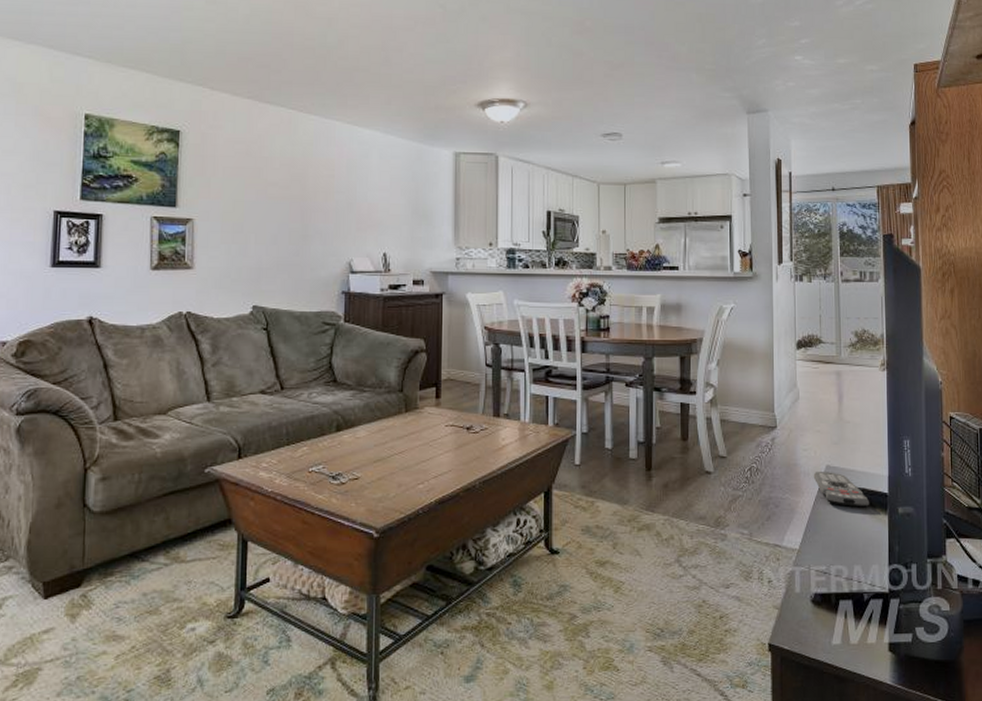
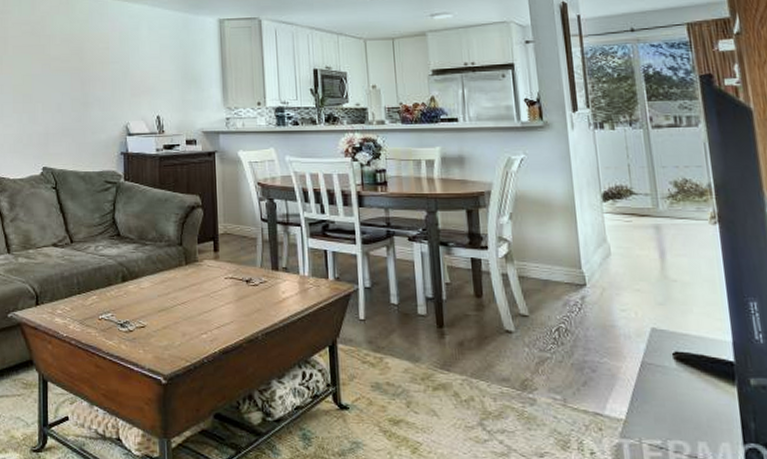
remote control: present [813,472,870,508] -> none [636,335,712,377]

